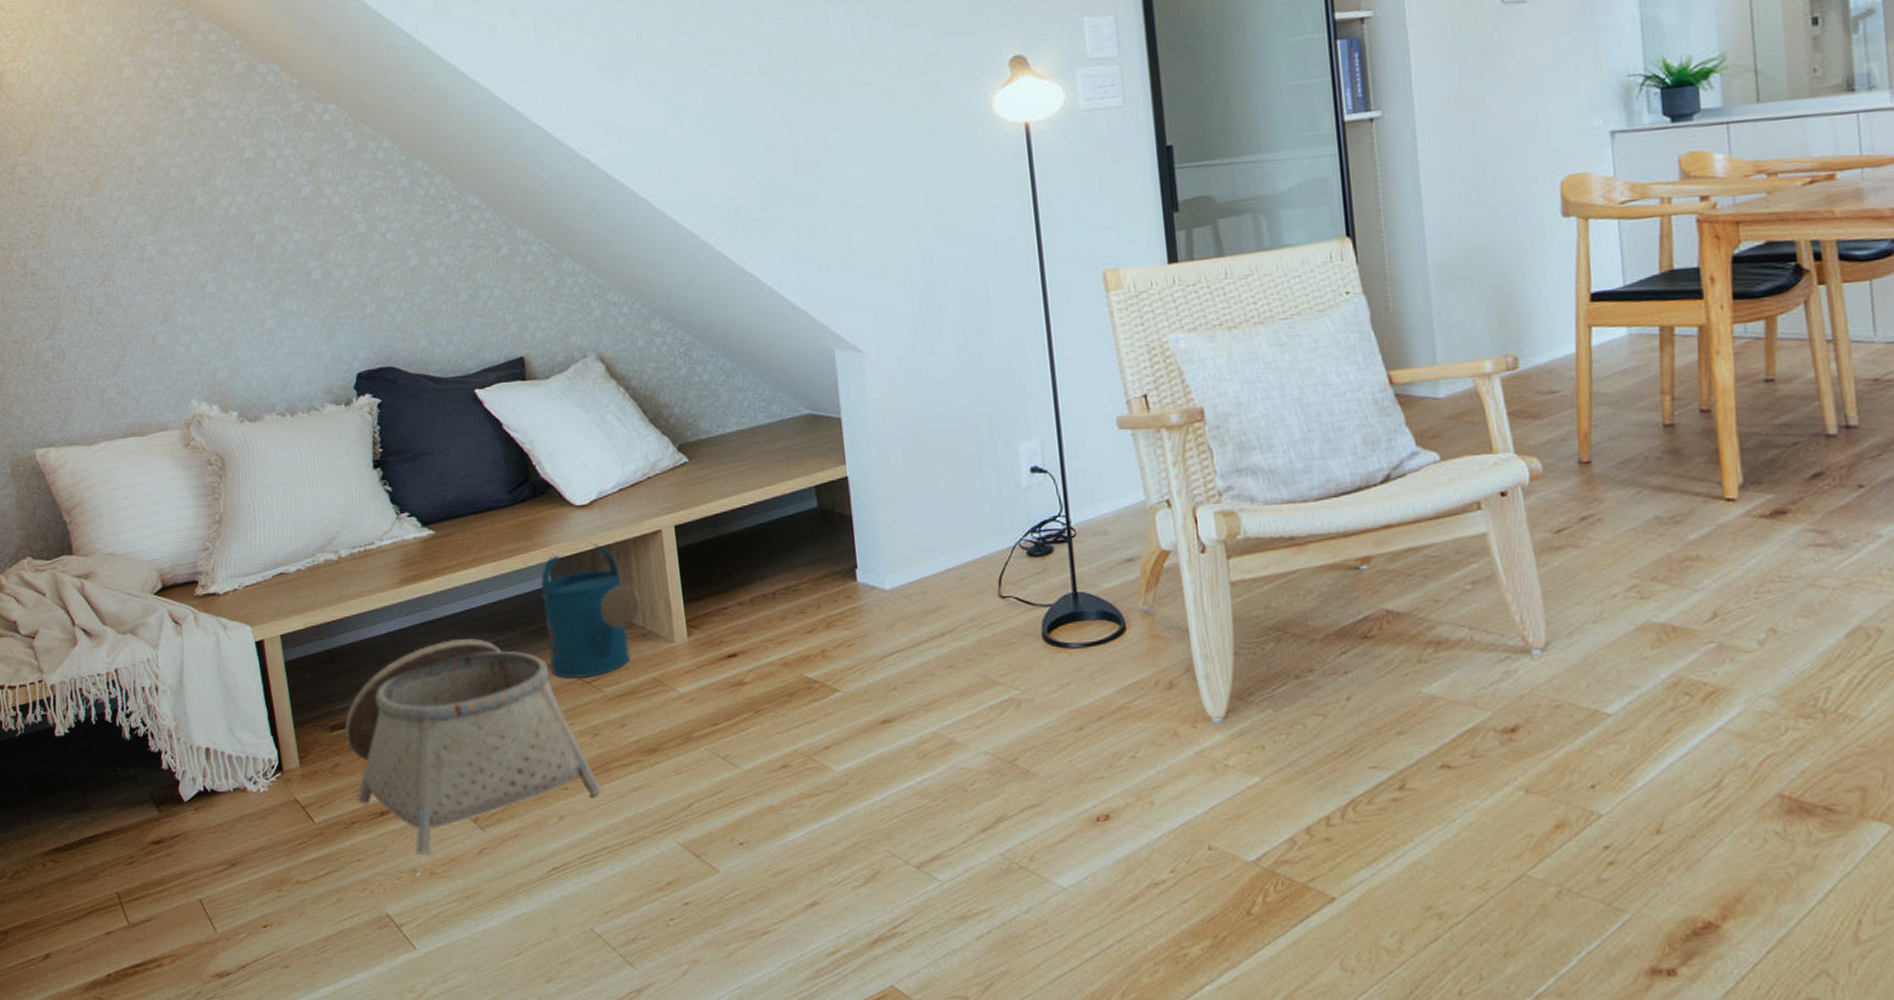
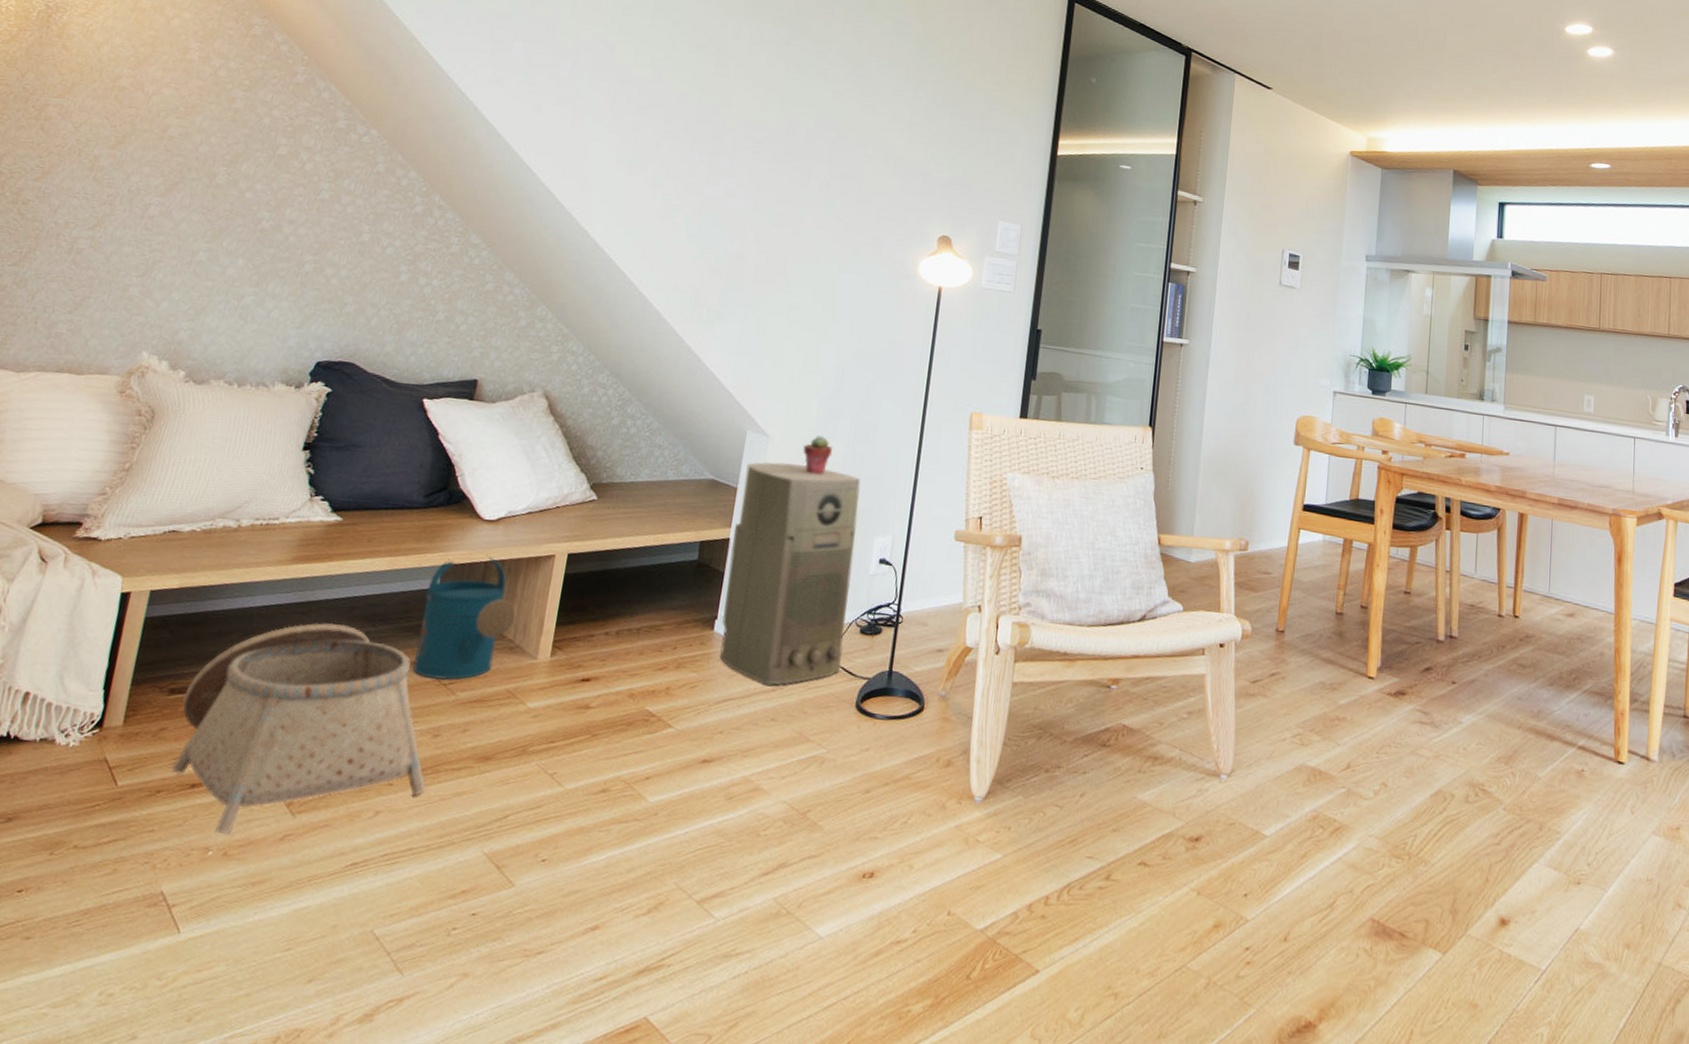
air purifier: none [846,375,1015,630] -> present [719,461,861,685]
potted succulent: none [905,337,943,385] -> present [803,435,833,475]

